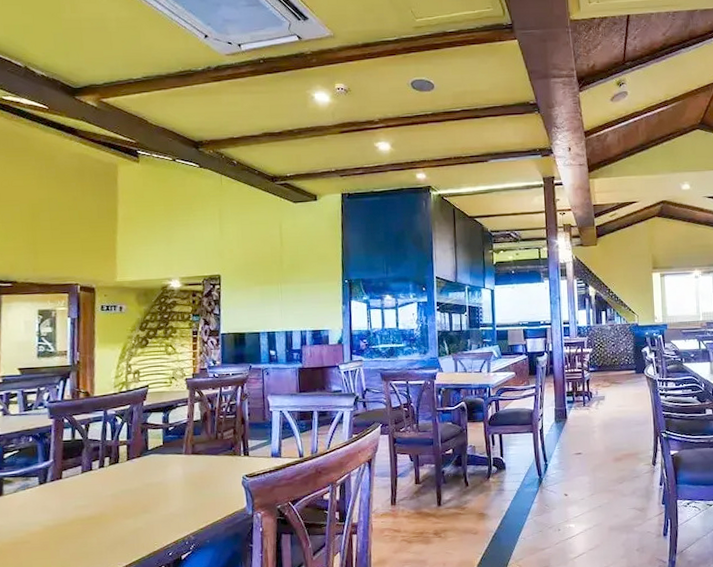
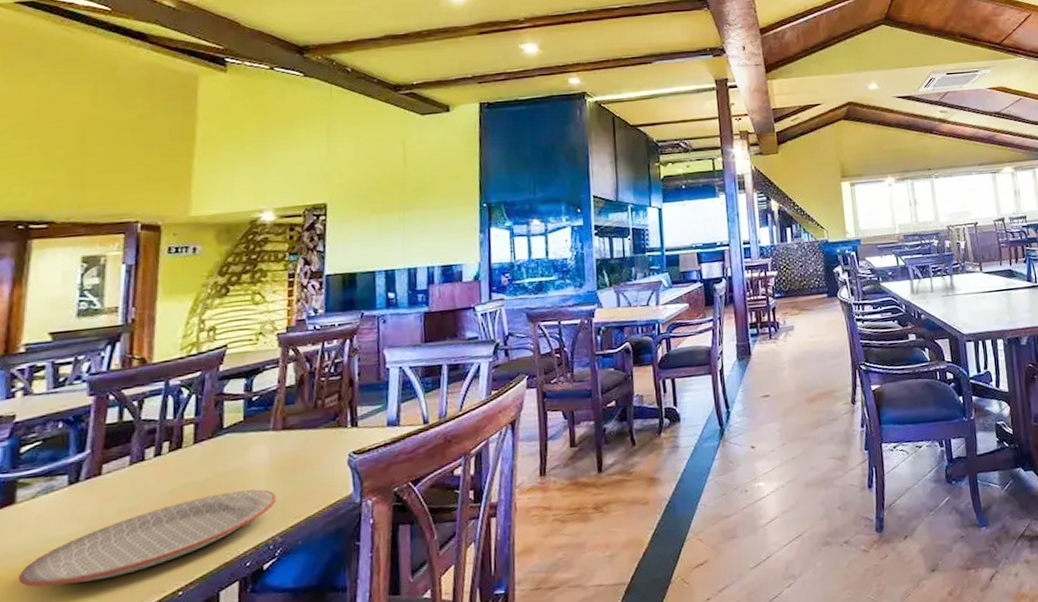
plate: none [9,498,189,558] -> present [19,489,276,588]

